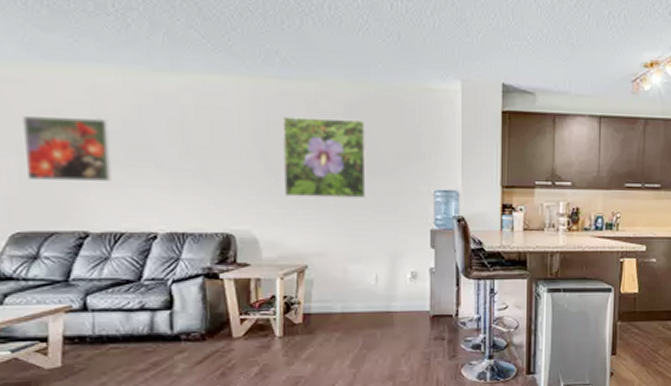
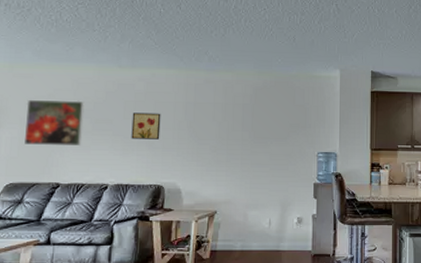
wall art: none [180,136,223,173] -> present [131,112,161,140]
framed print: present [282,116,367,198] -> none [204,98,267,158]

